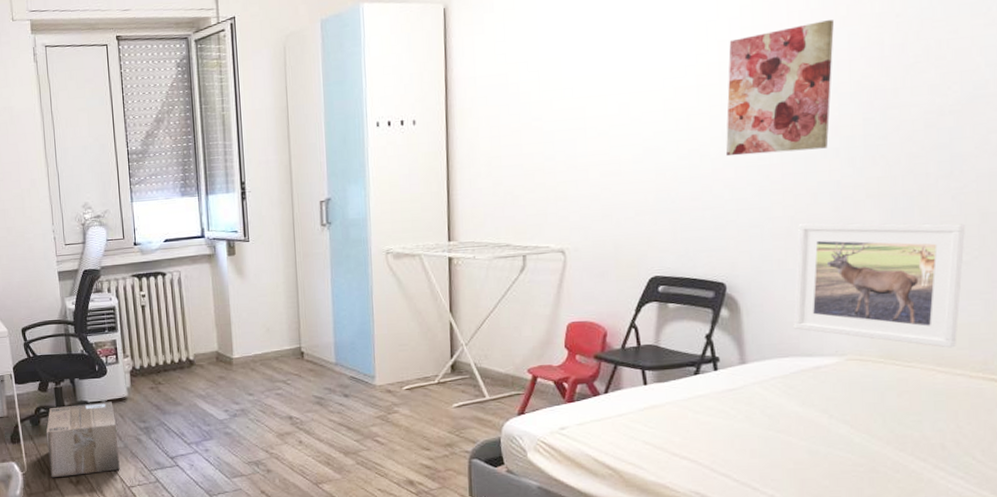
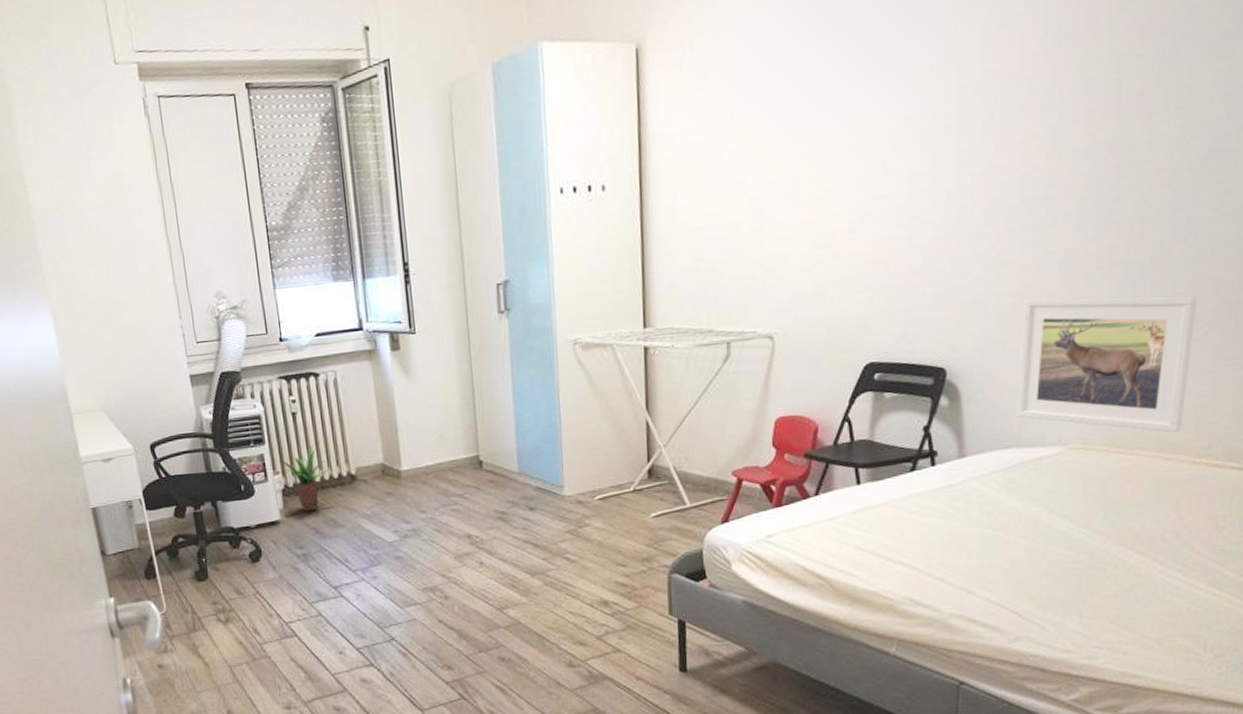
cardboard box: present [46,402,120,478] -> none [186,527,276,617]
potted plant: none [129,333,175,391] -> present [280,445,333,512]
wall art: present [725,20,834,157] -> none [949,63,1069,224]

